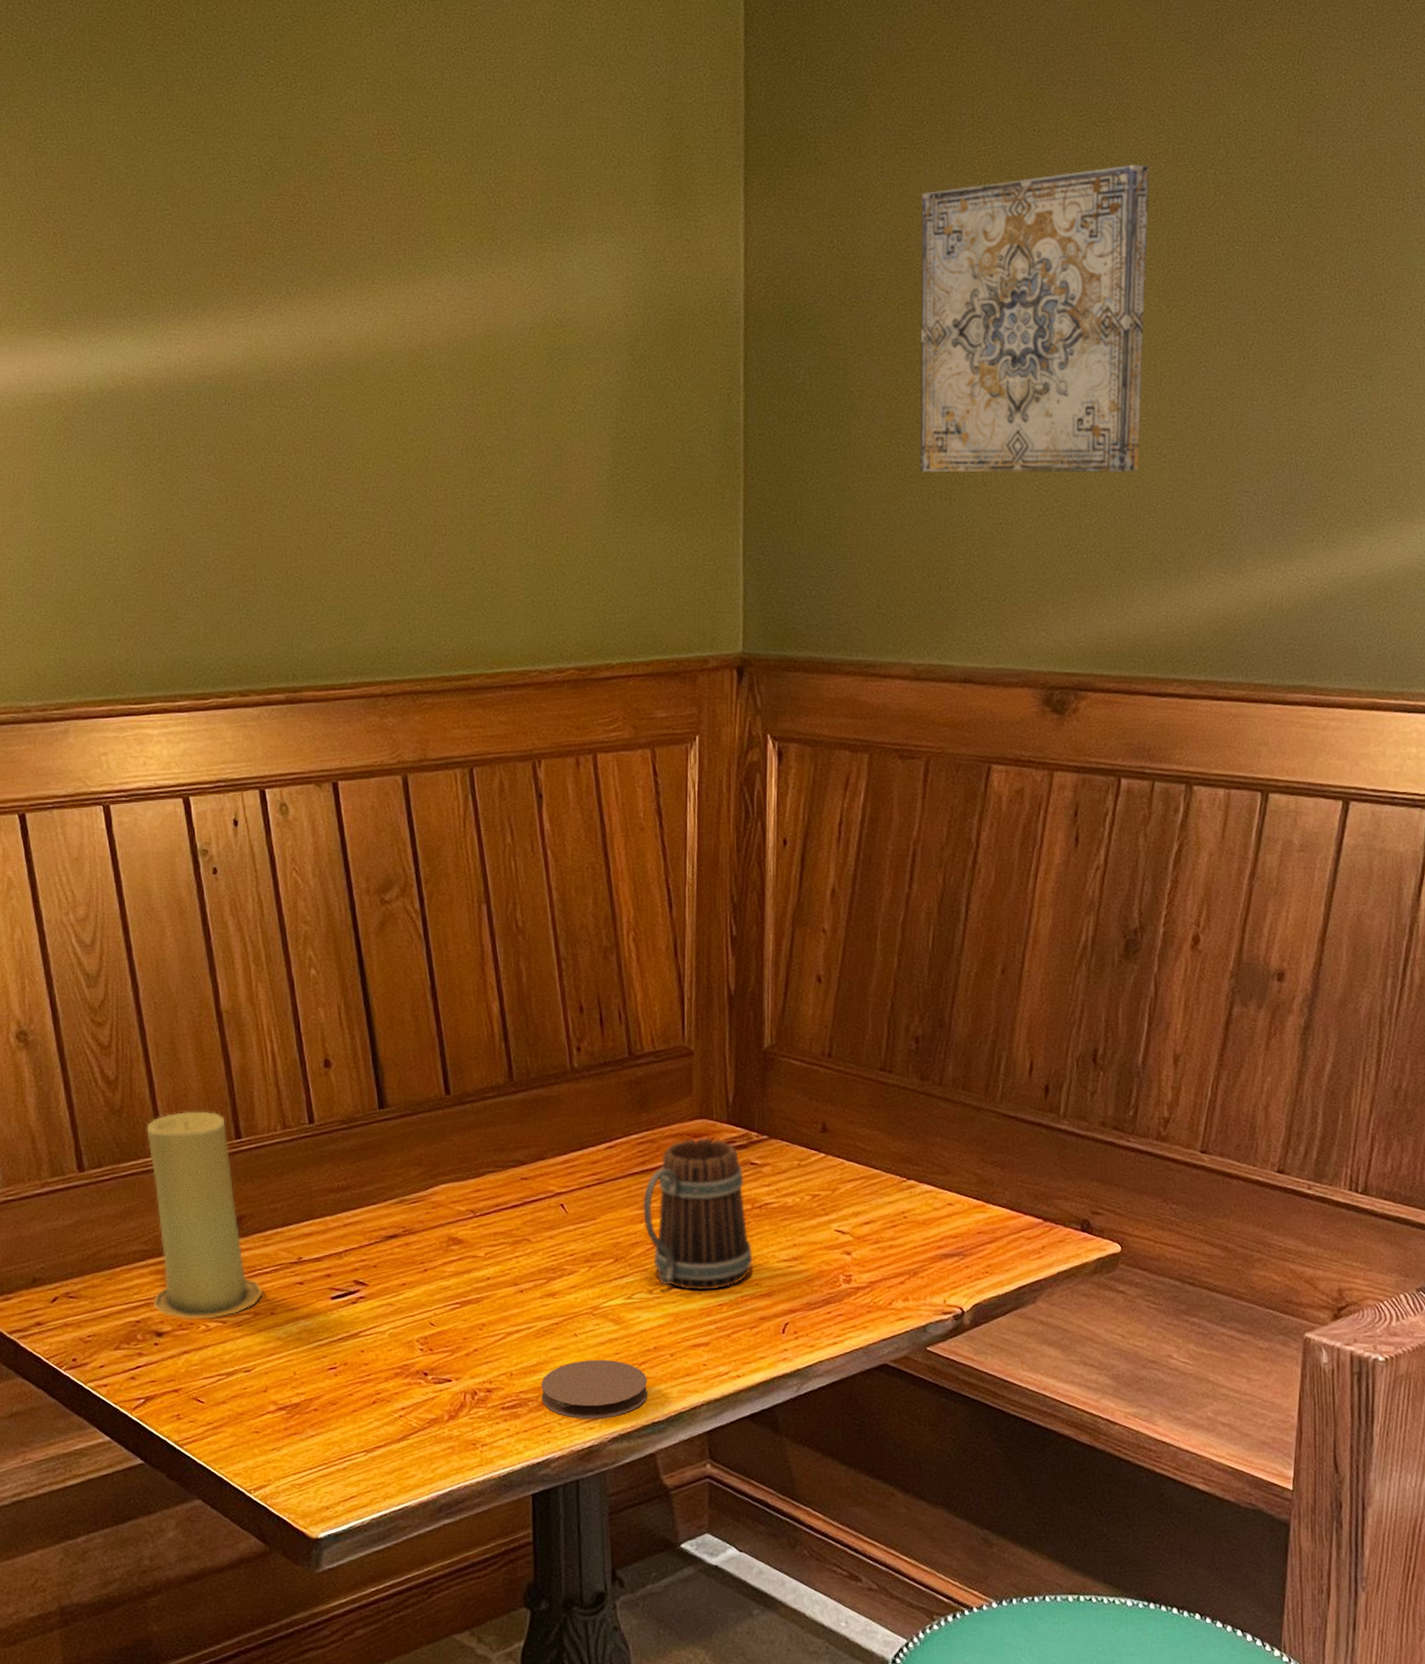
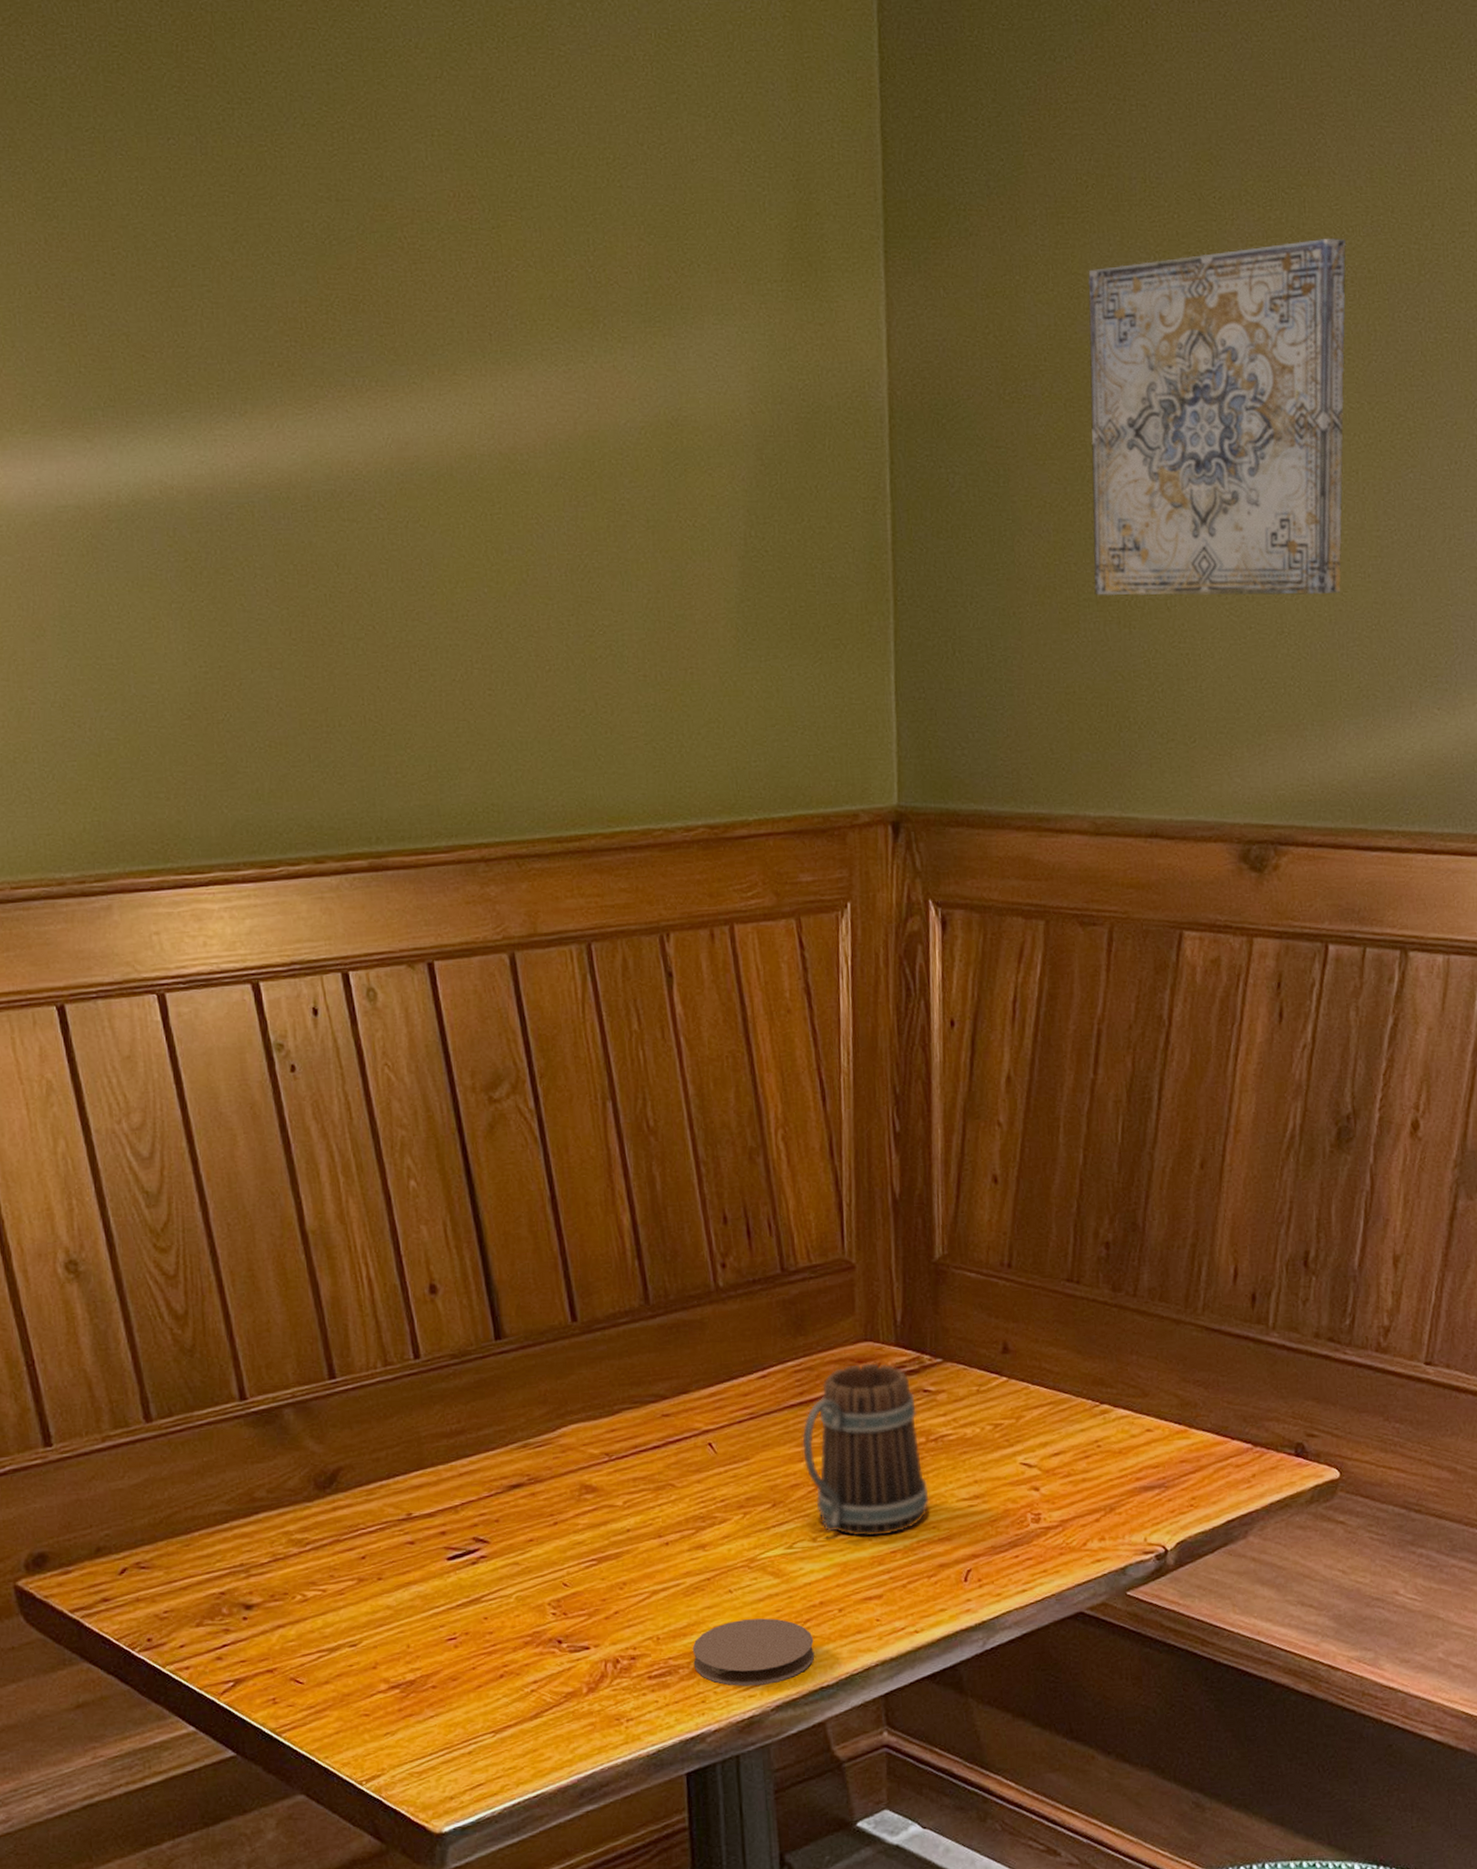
candle: present [146,1111,263,1320] -> none [224,1347,368,1590]

